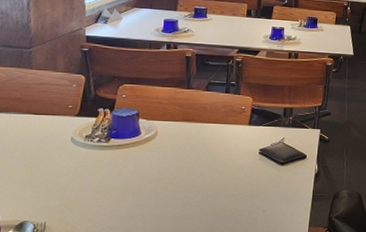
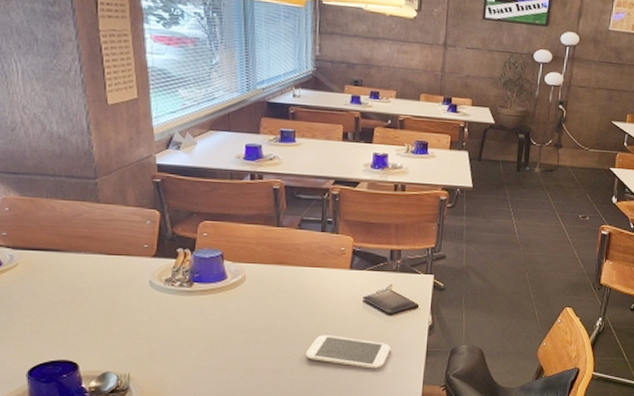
smartphone: none [207,183,281,213] -> present [306,335,390,369]

